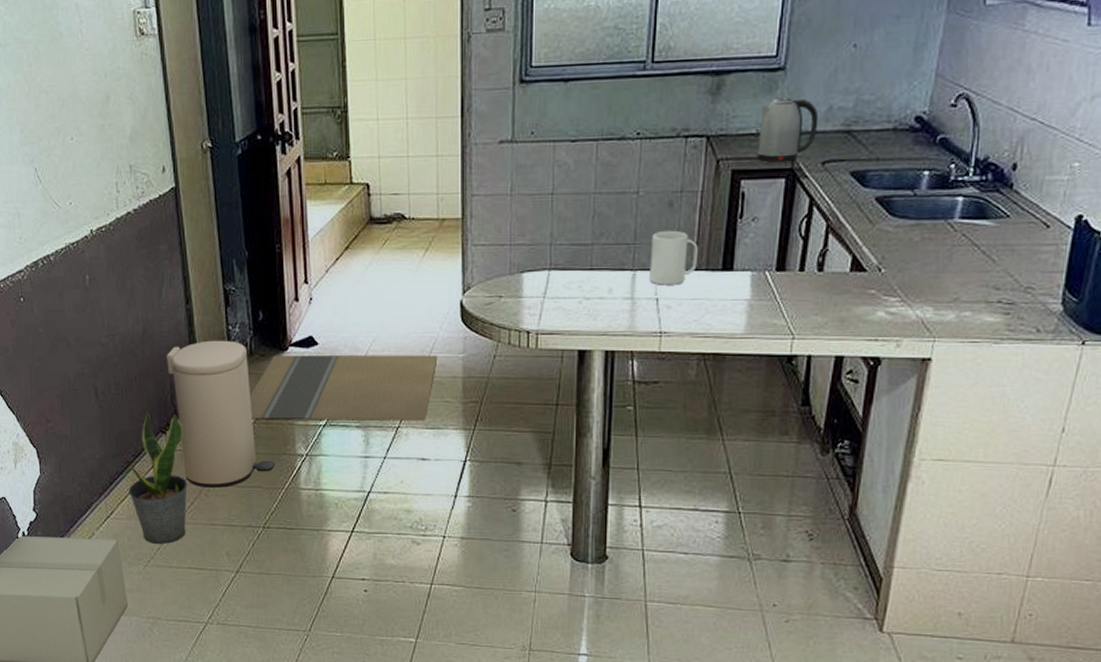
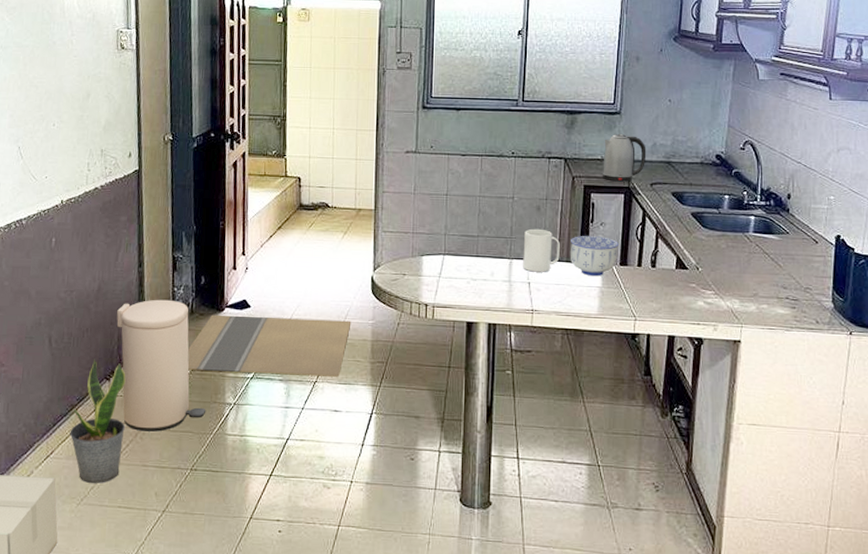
bowl: none [710,235,775,287] -> present [570,236,619,277]

